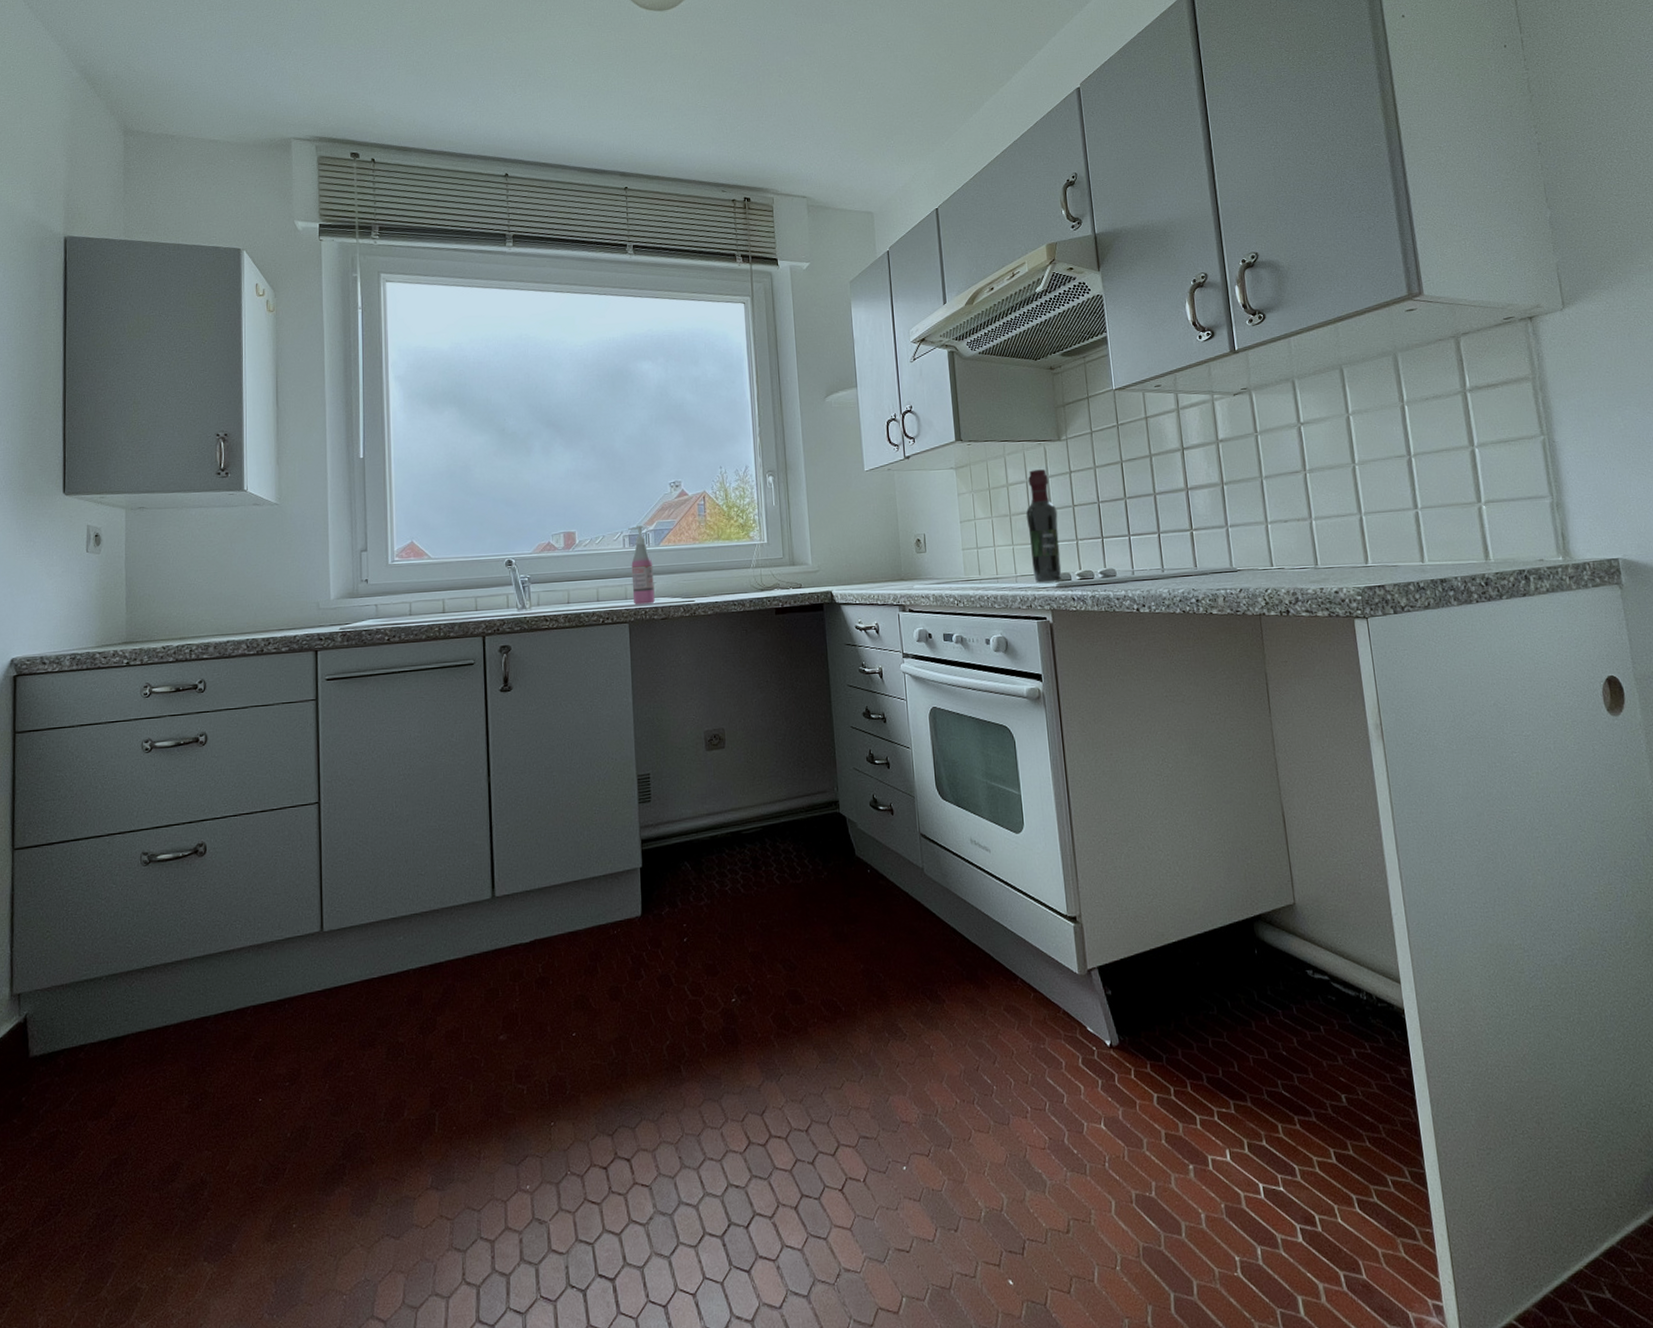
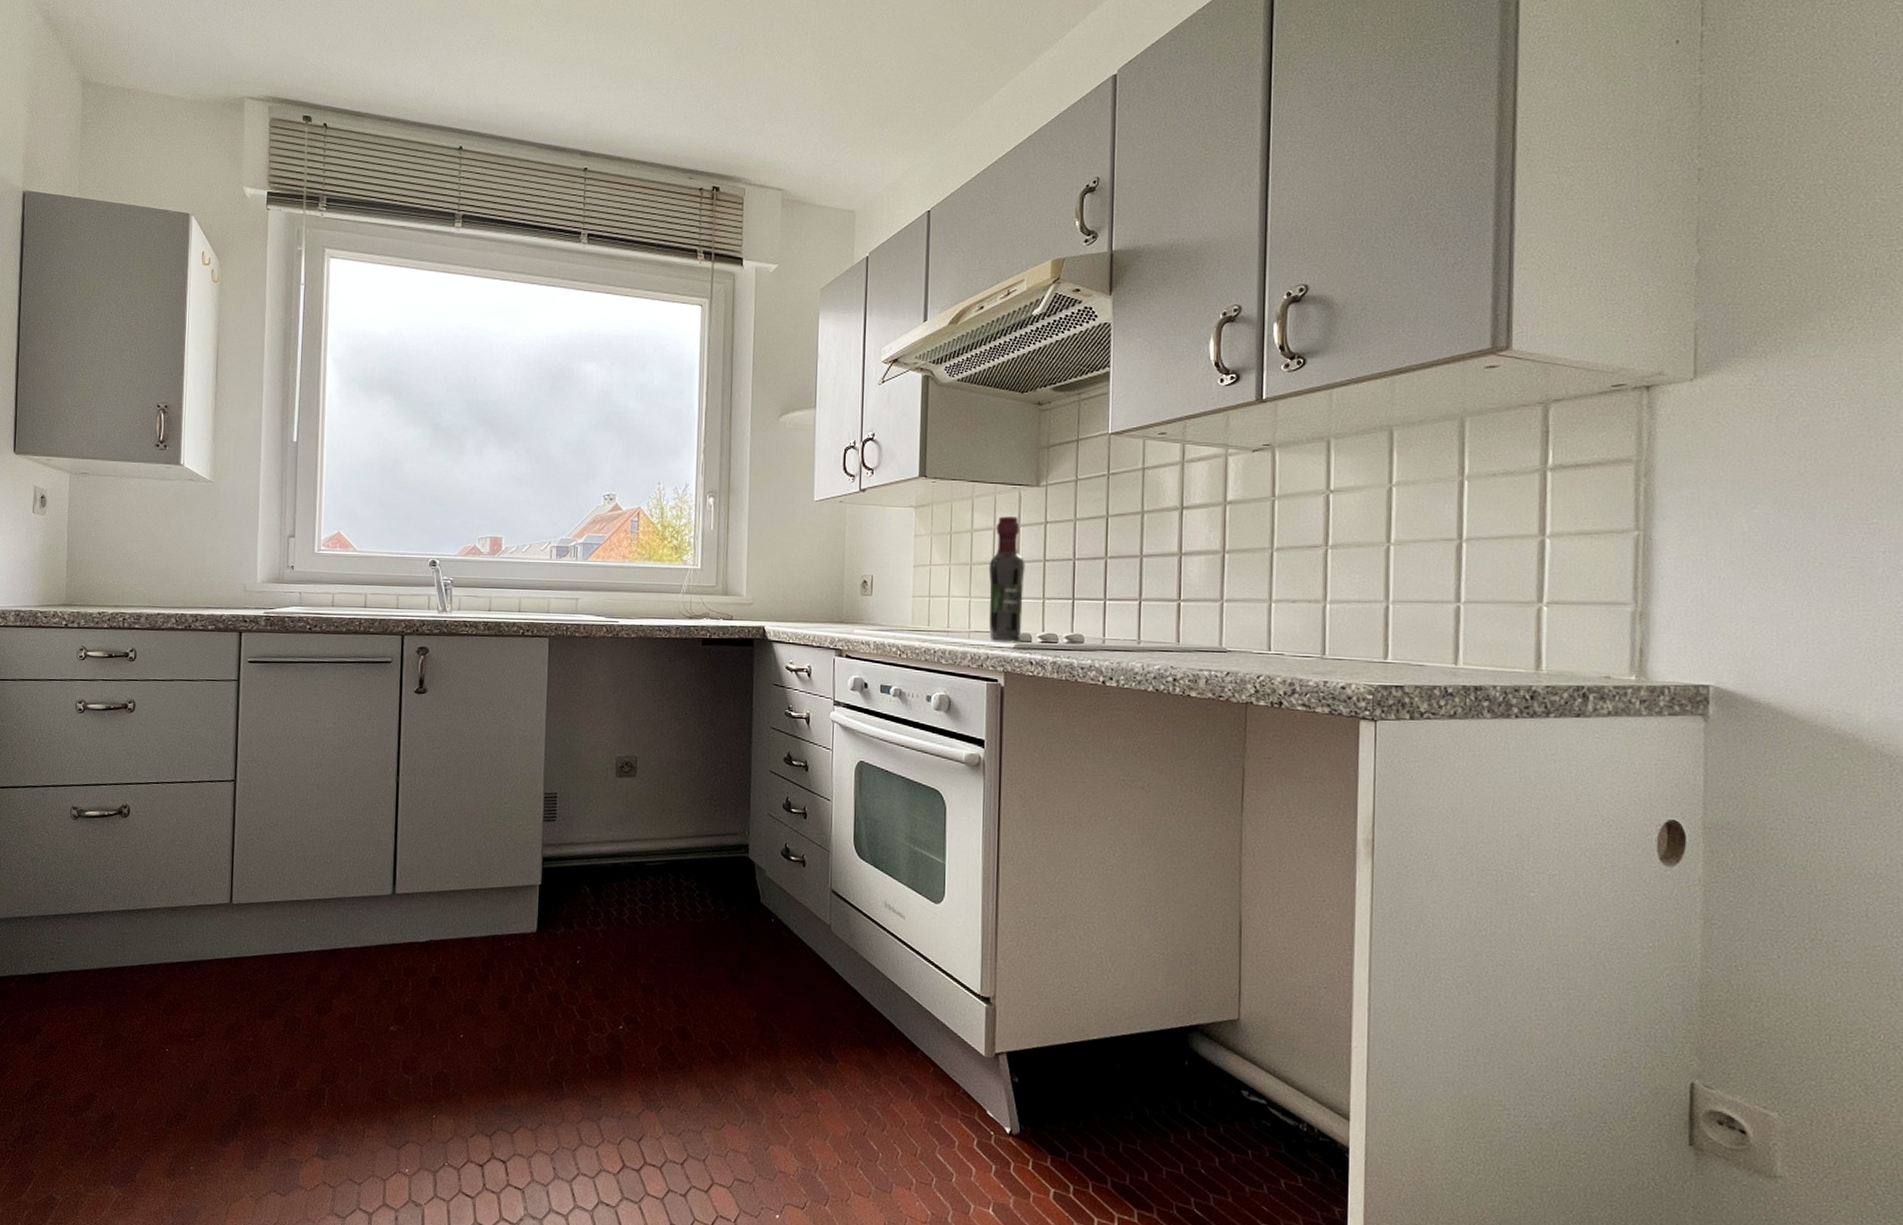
soap dispenser: present [628,525,655,605] -> none [555,537,579,621]

